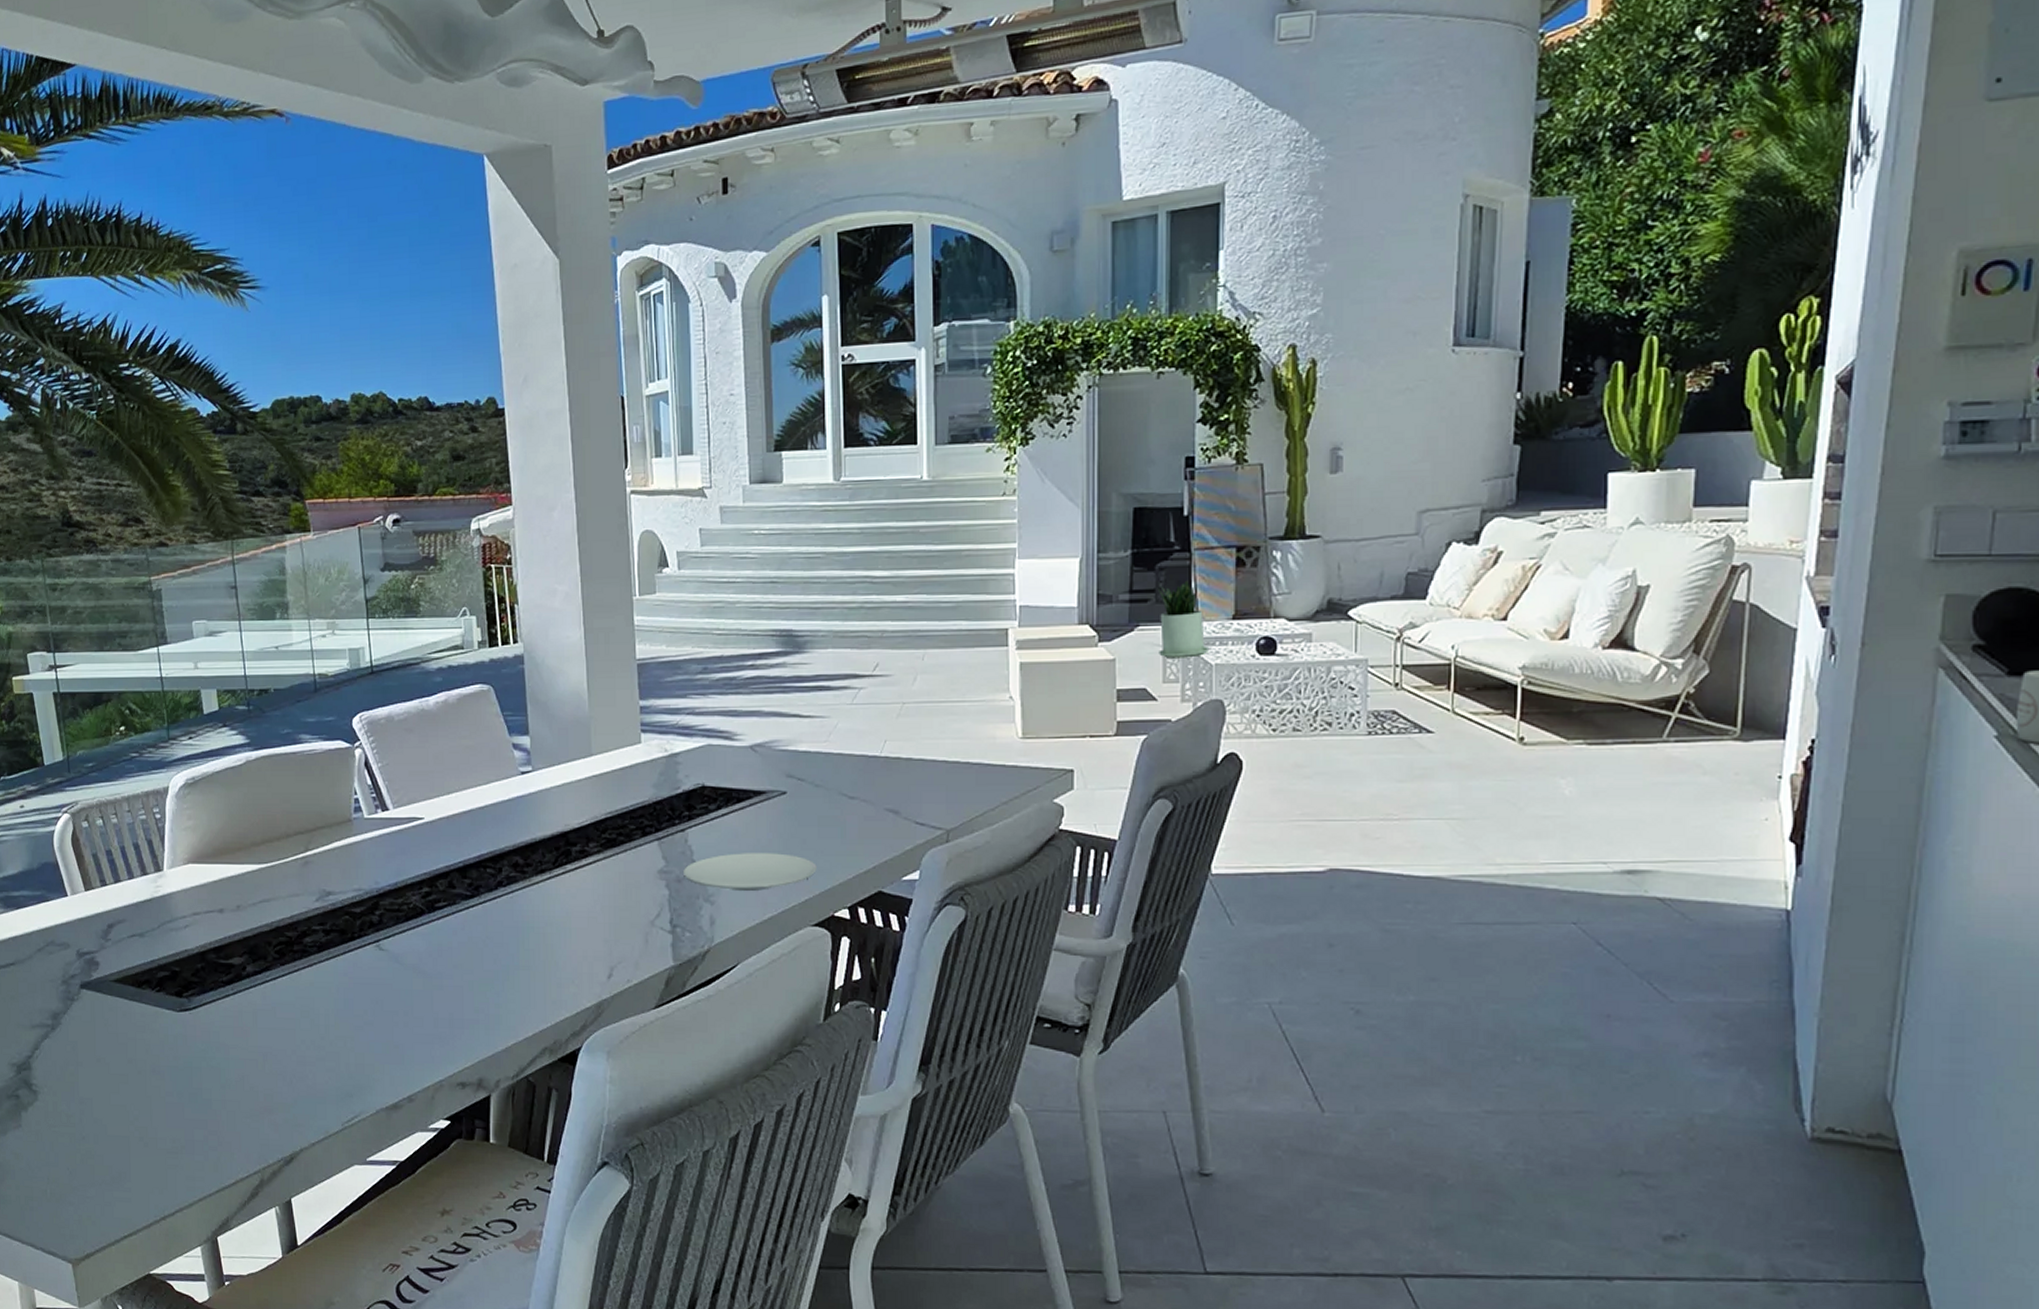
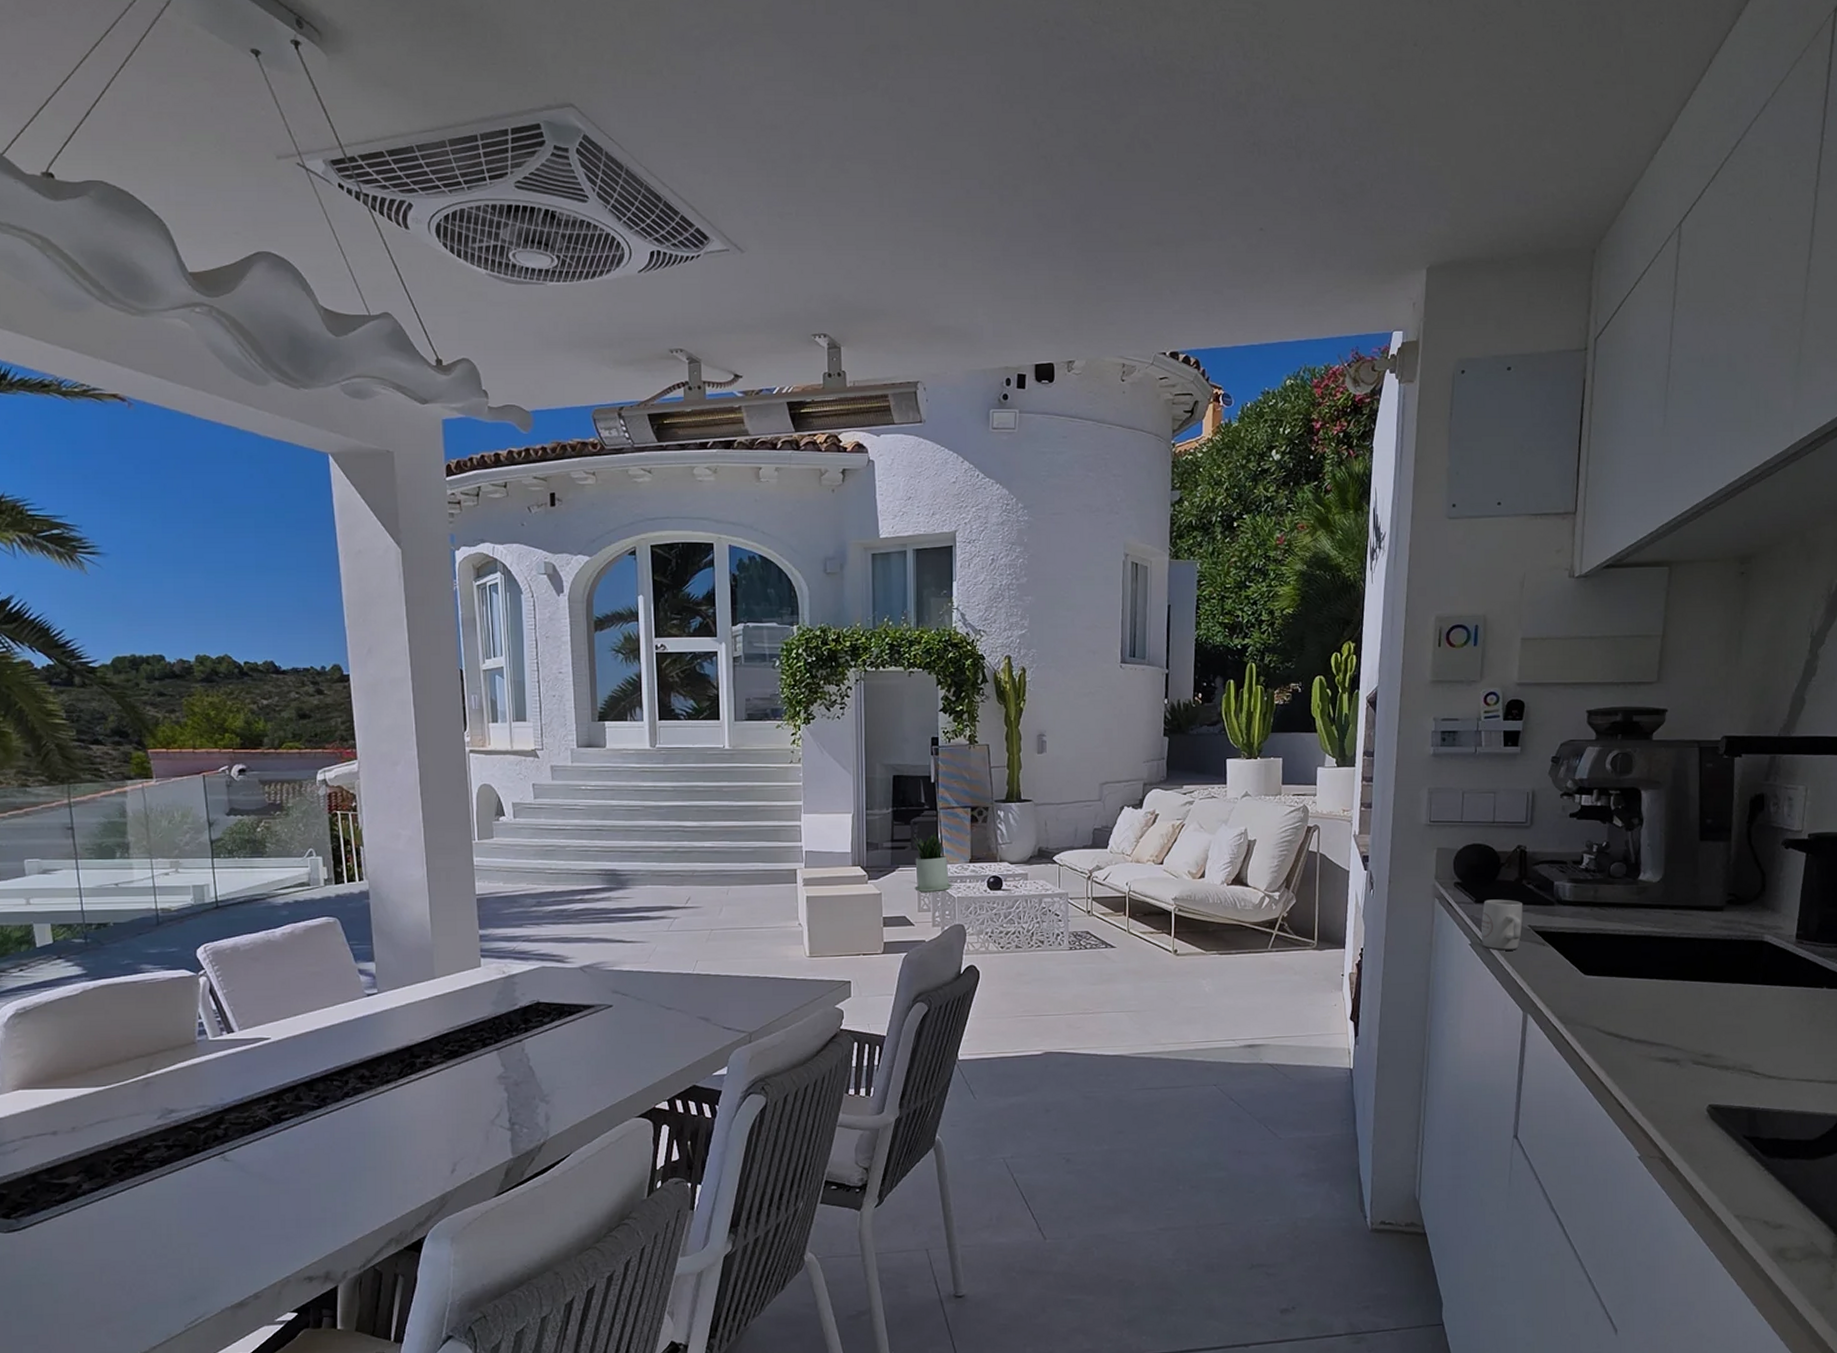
plate: present [684,853,817,891] -> none [521,1057,640,1090]

